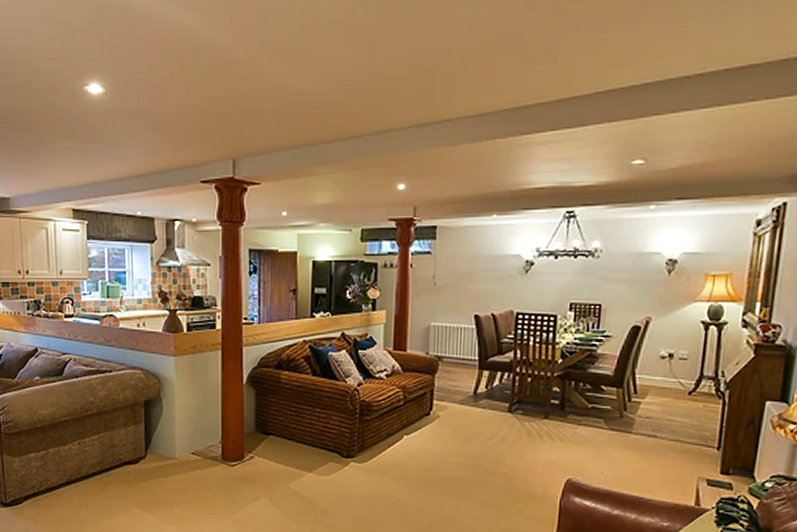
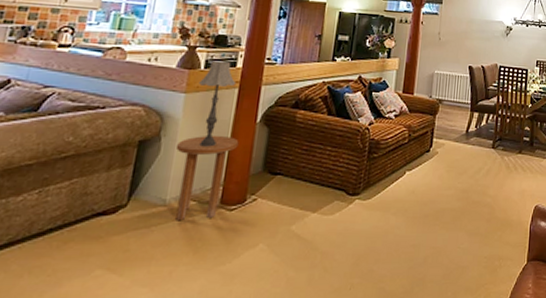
side table: none [175,397,230,473] -> present [175,136,239,221]
table lamp: none [185,323,219,407] -> present [199,60,237,147]

